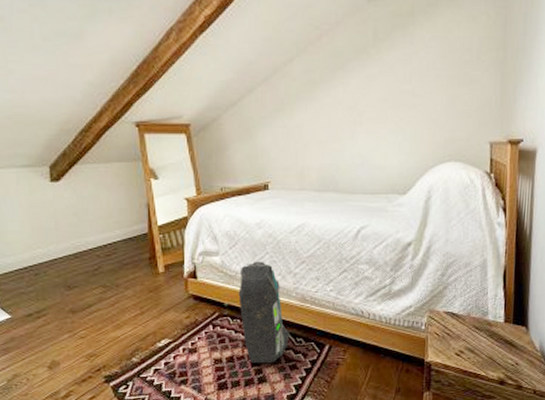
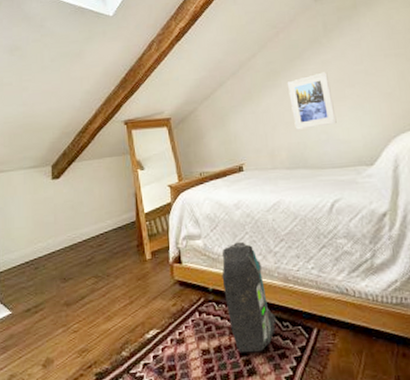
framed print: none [325,88,374,151] -> present [287,72,337,130]

